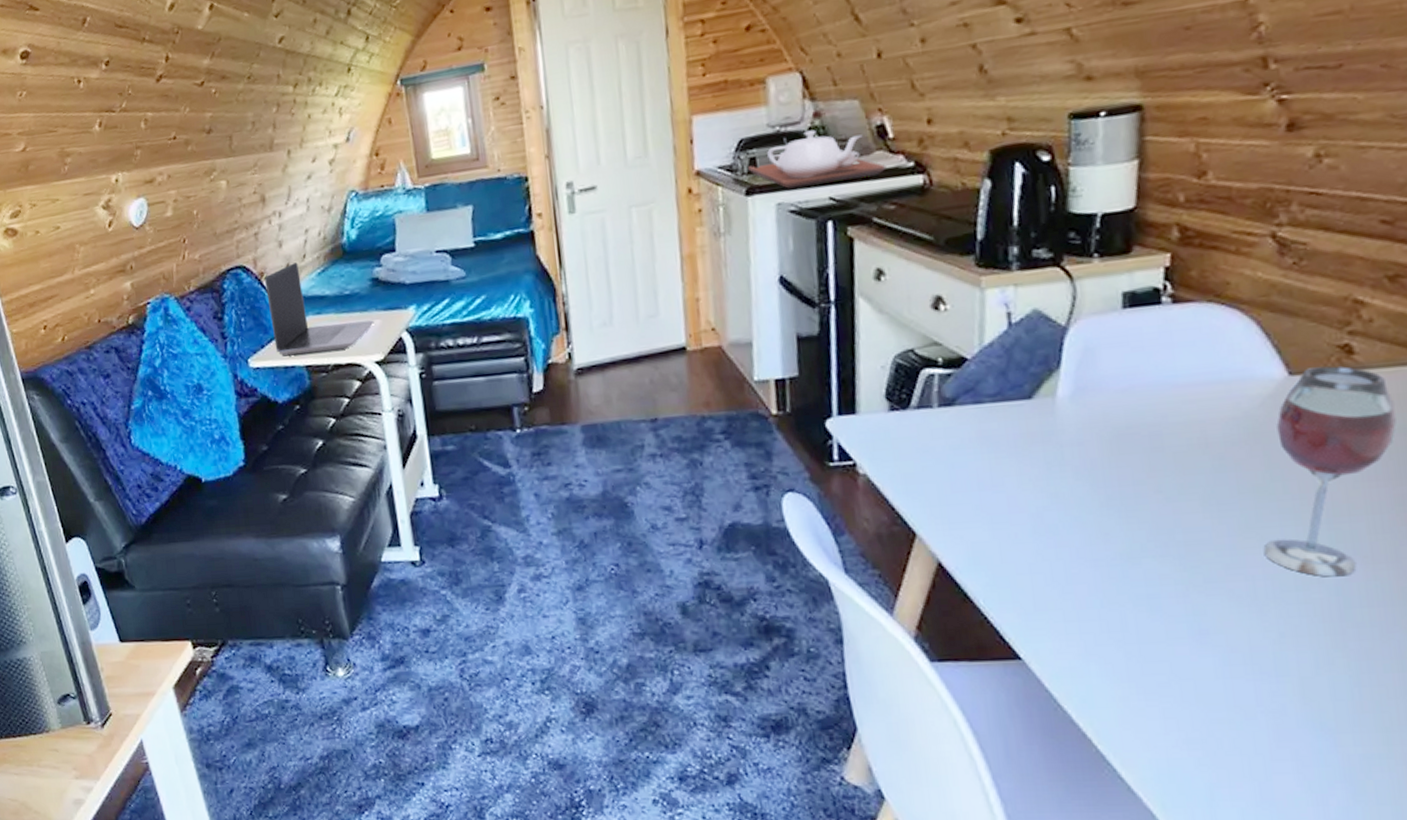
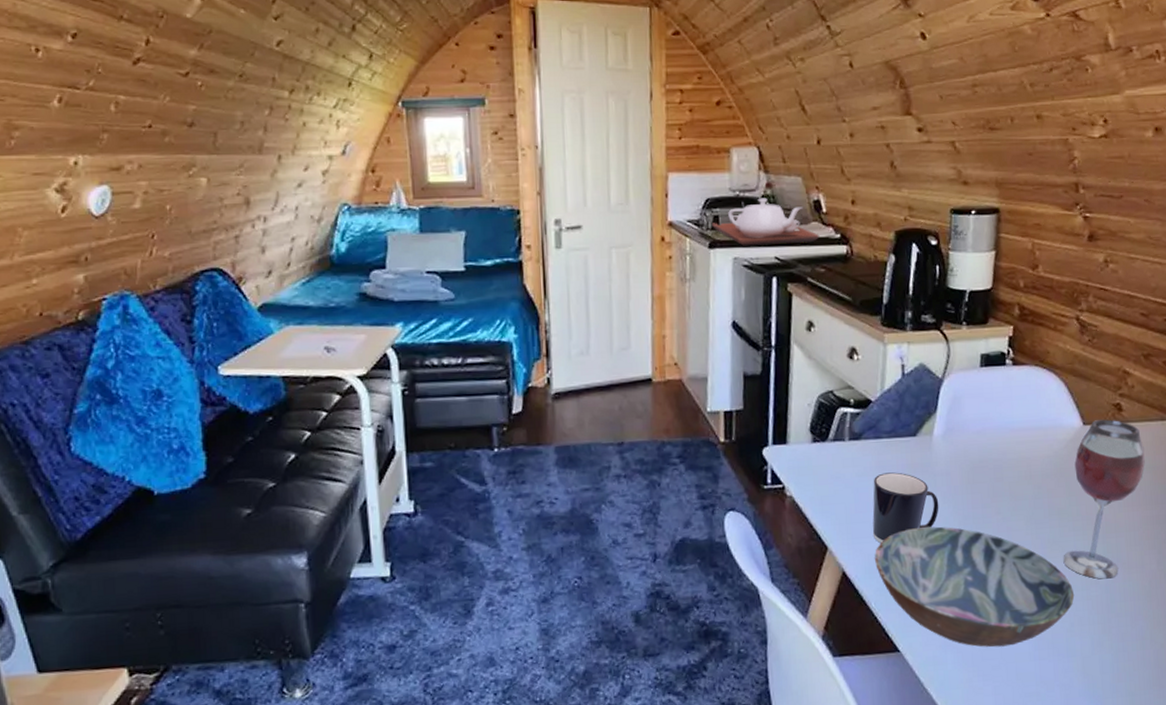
laptop computer: present [264,262,374,357] -> none [243,270,359,366]
mug: none [973,443,1070,530] -> present [872,472,939,544]
bowl: none [980,508,1285,660] -> present [874,526,1075,647]

